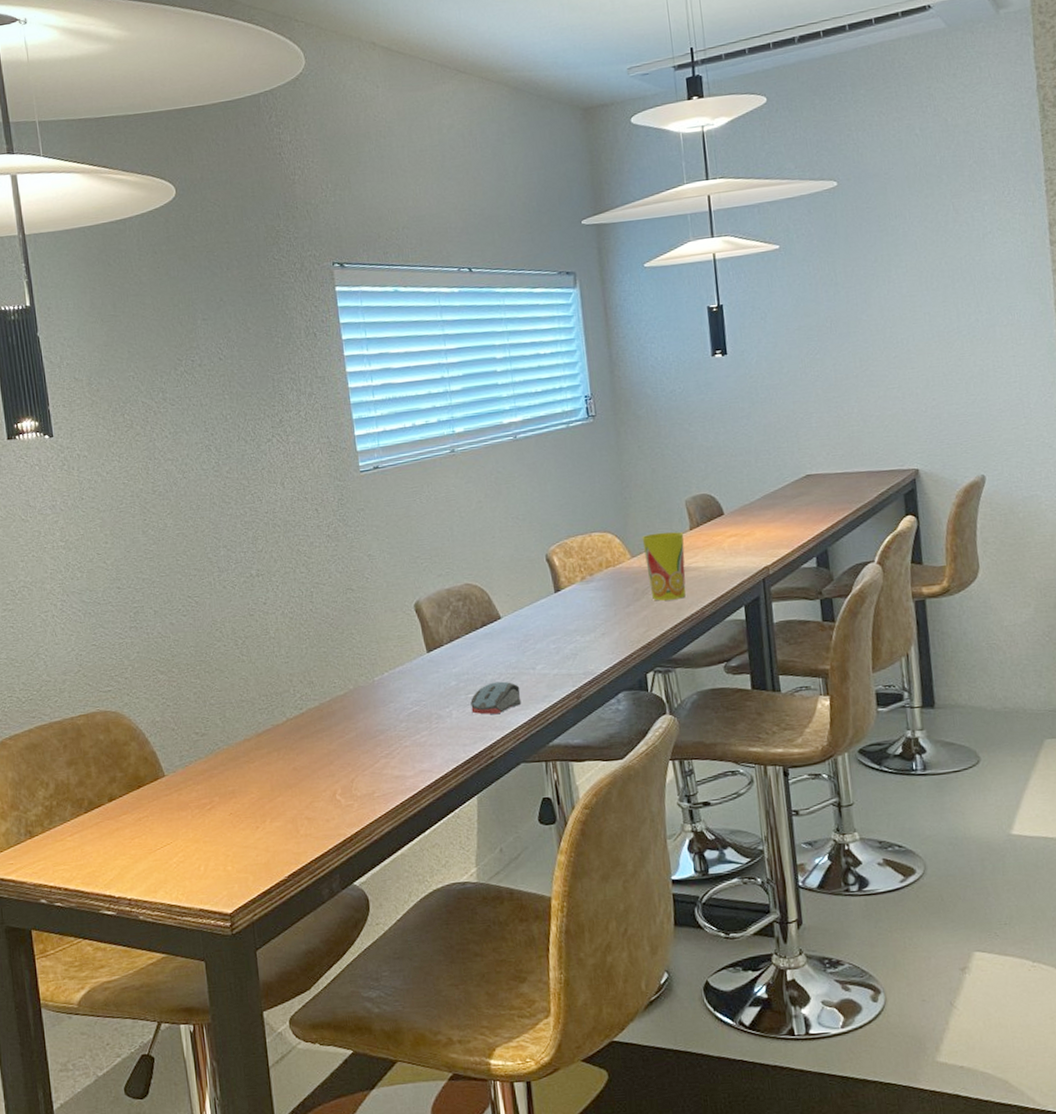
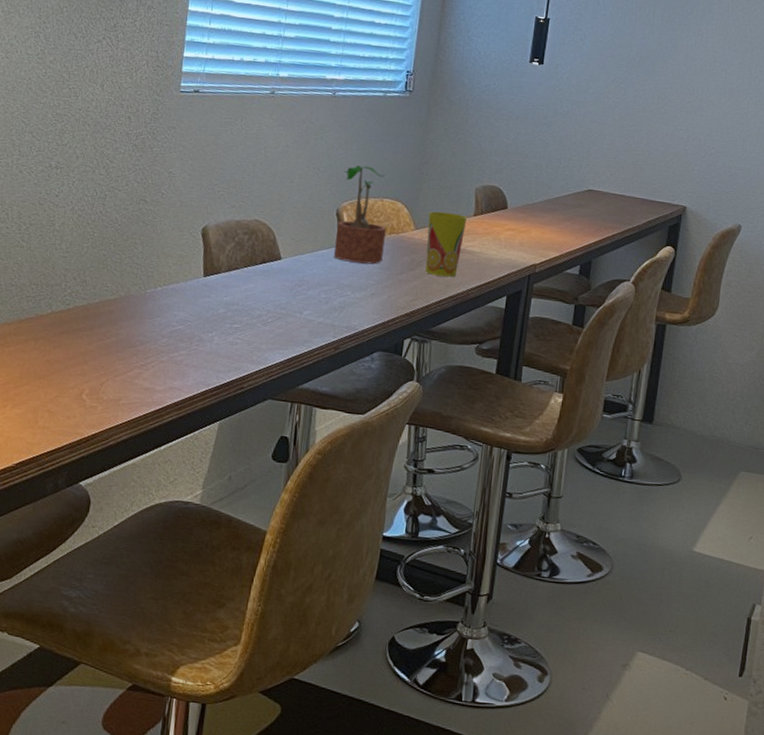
computer mouse: present [470,681,522,715] -> none [233,317,284,349]
potted plant: none [544,503,605,607] -> present [333,165,386,265]

